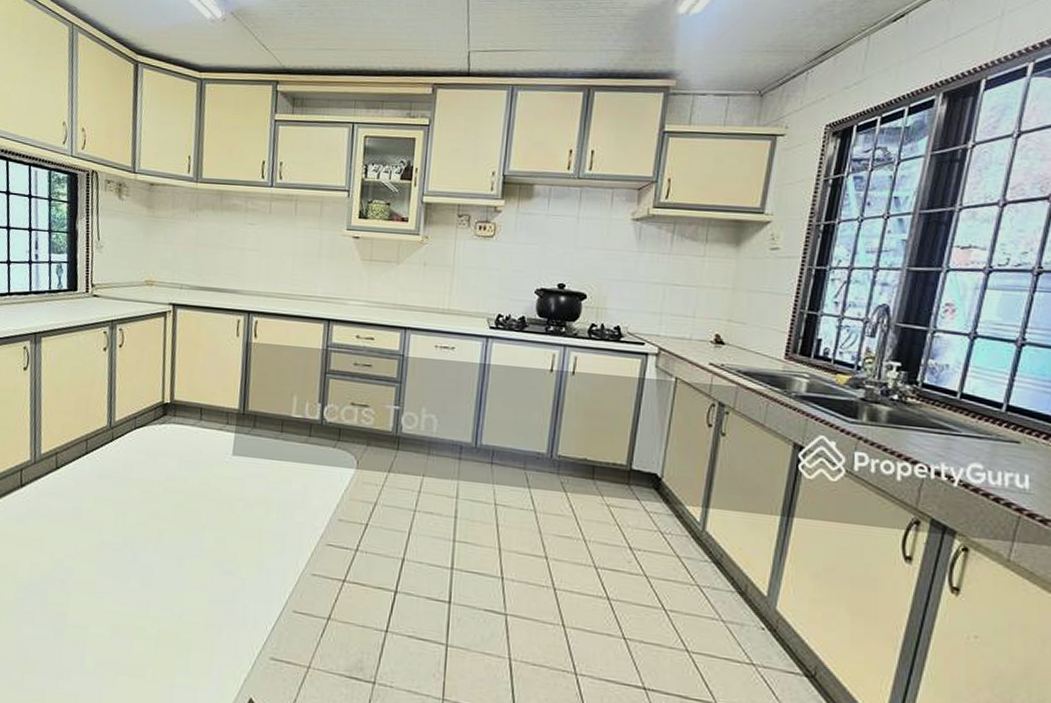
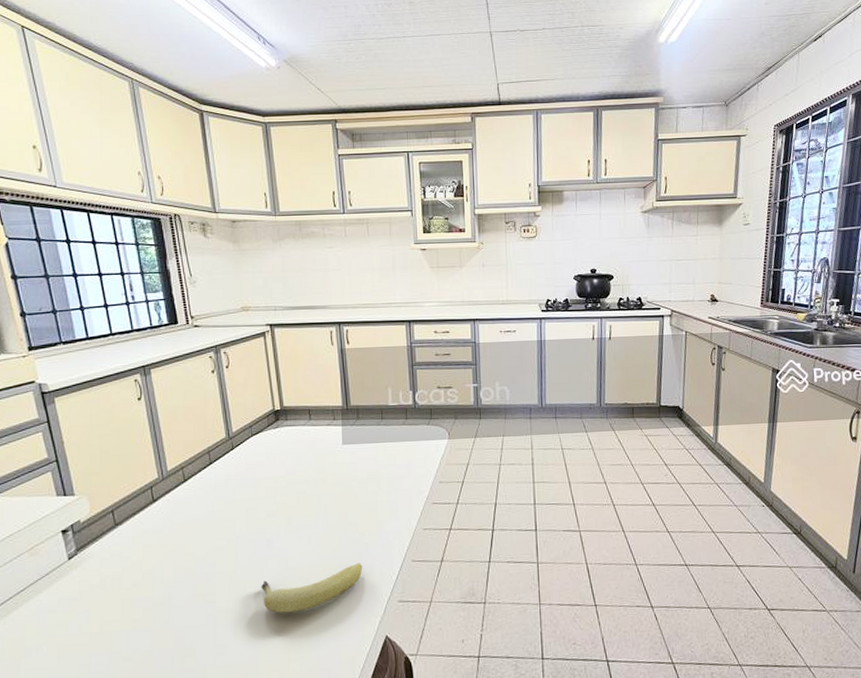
fruit: none [118,601,235,647] -> present [261,563,363,613]

